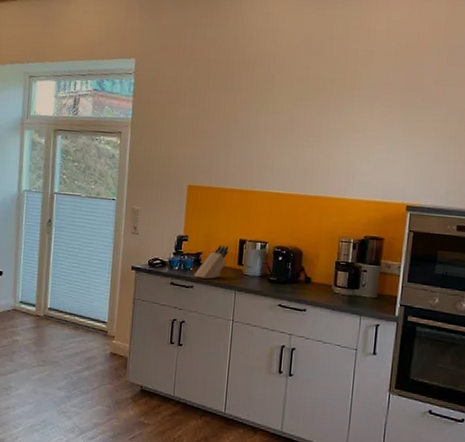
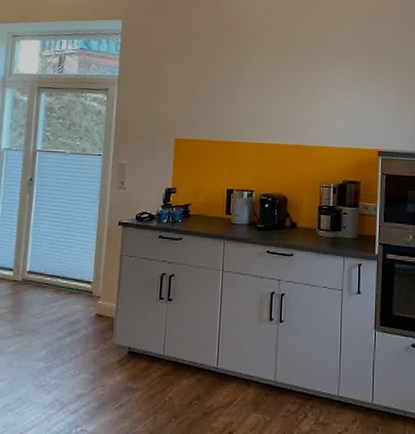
knife block: present [193,244,229,279] -> none [182,195,217,231]

